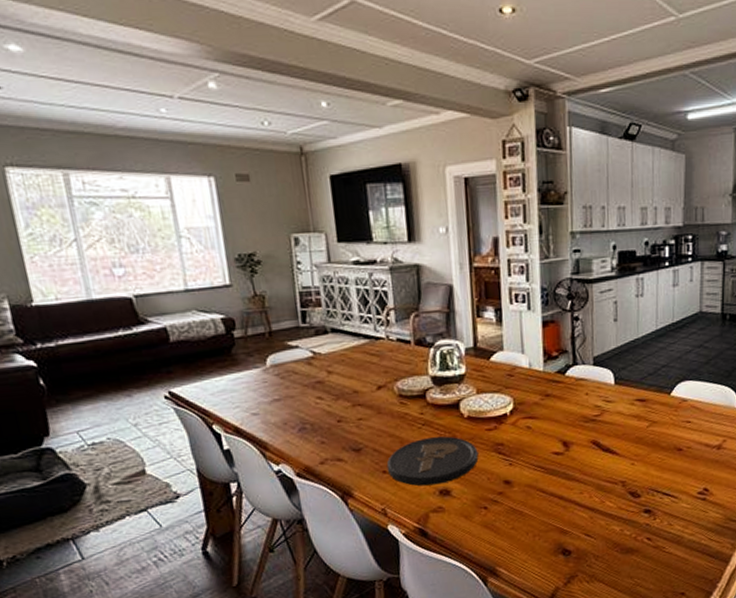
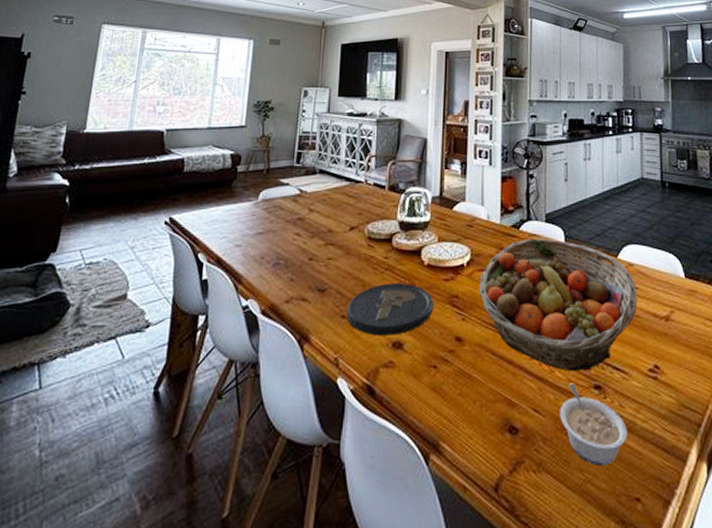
fruit basket: none [524,382,690,501] -> present [478,238,637,372]
legume: none [611,510,675,573] -> present [560,383,627,467]

